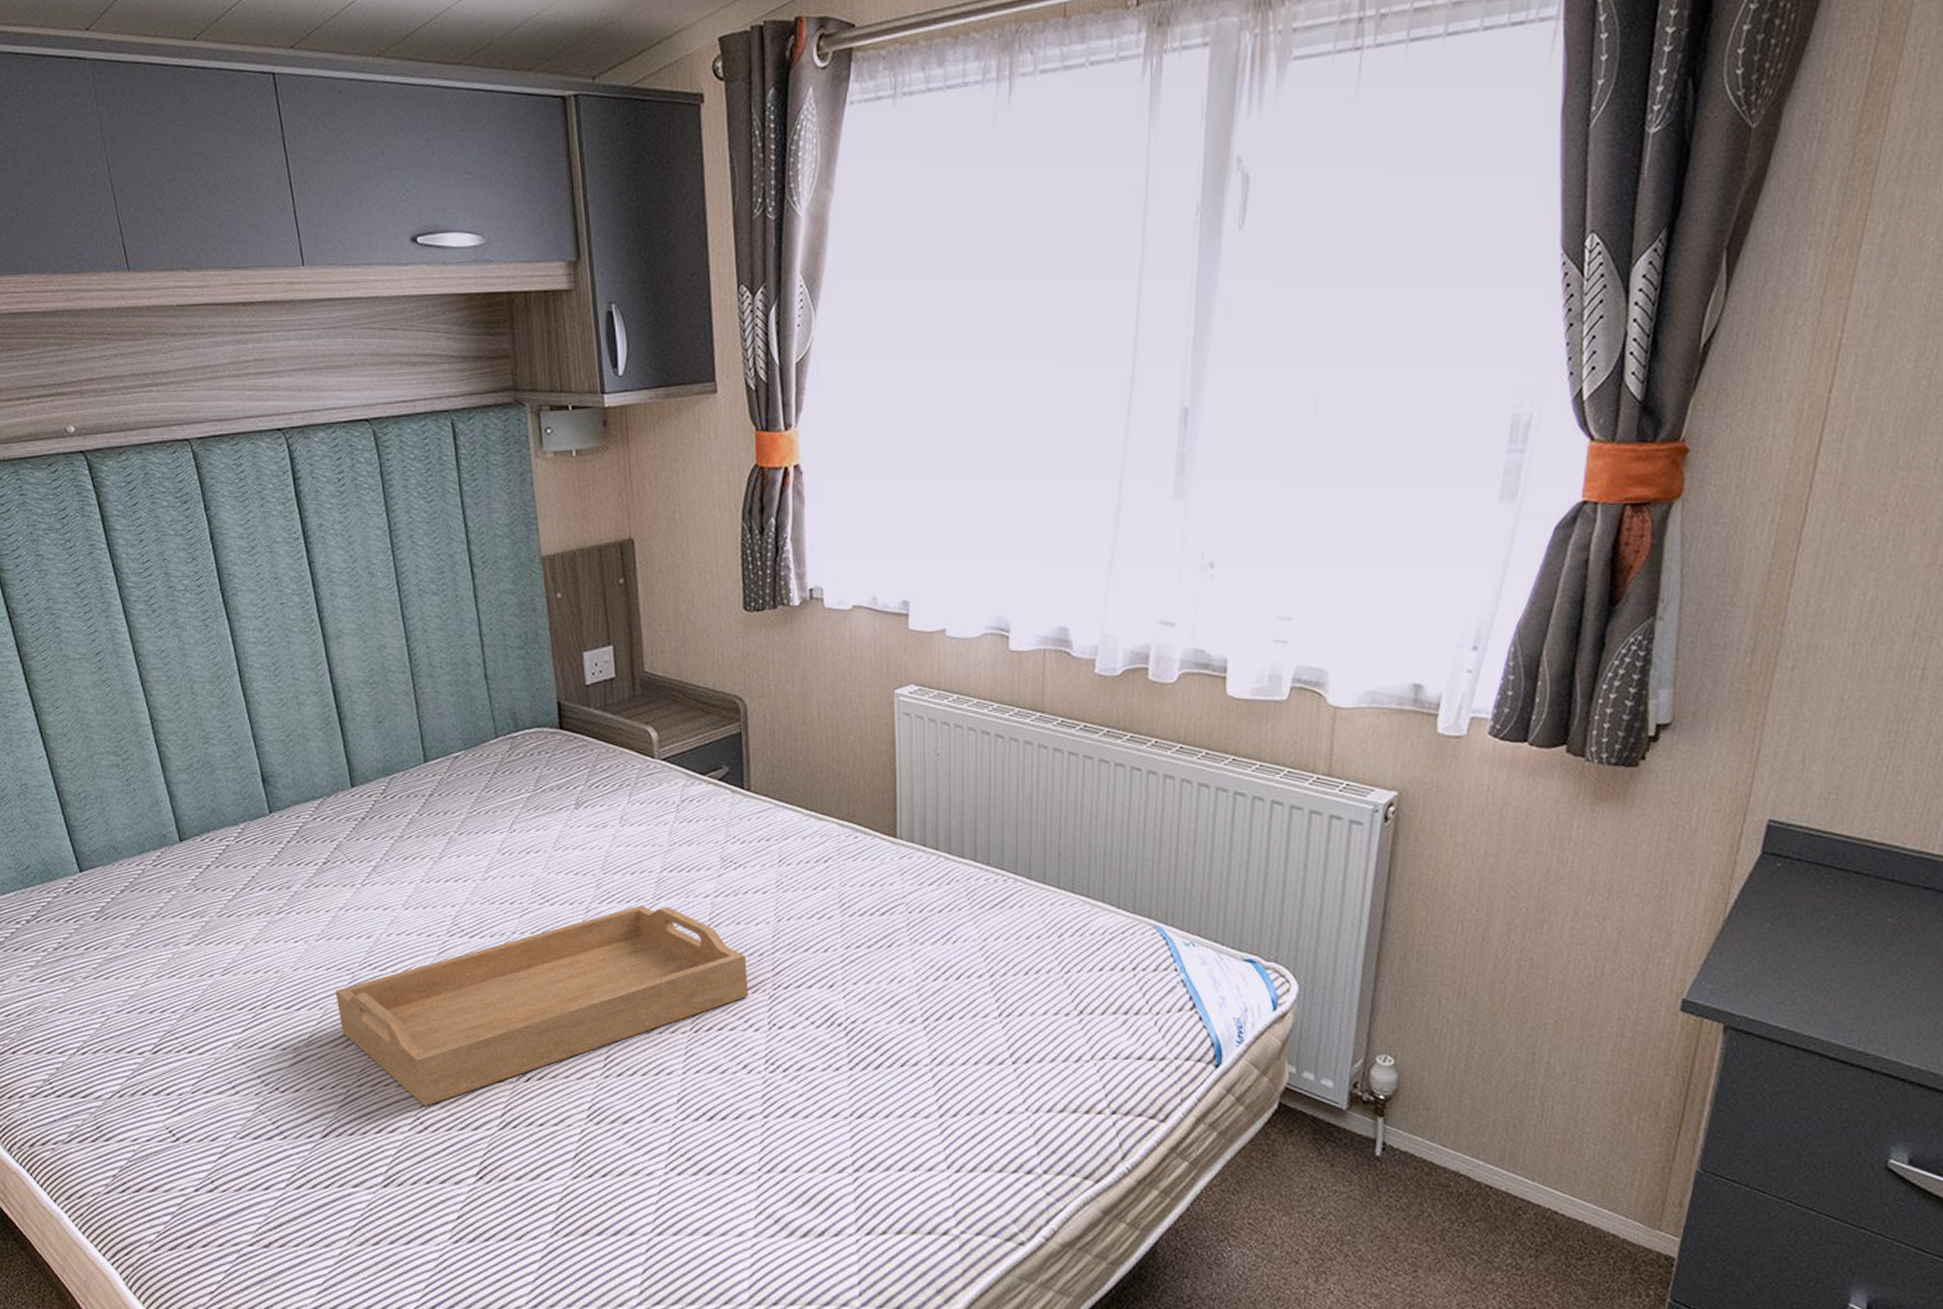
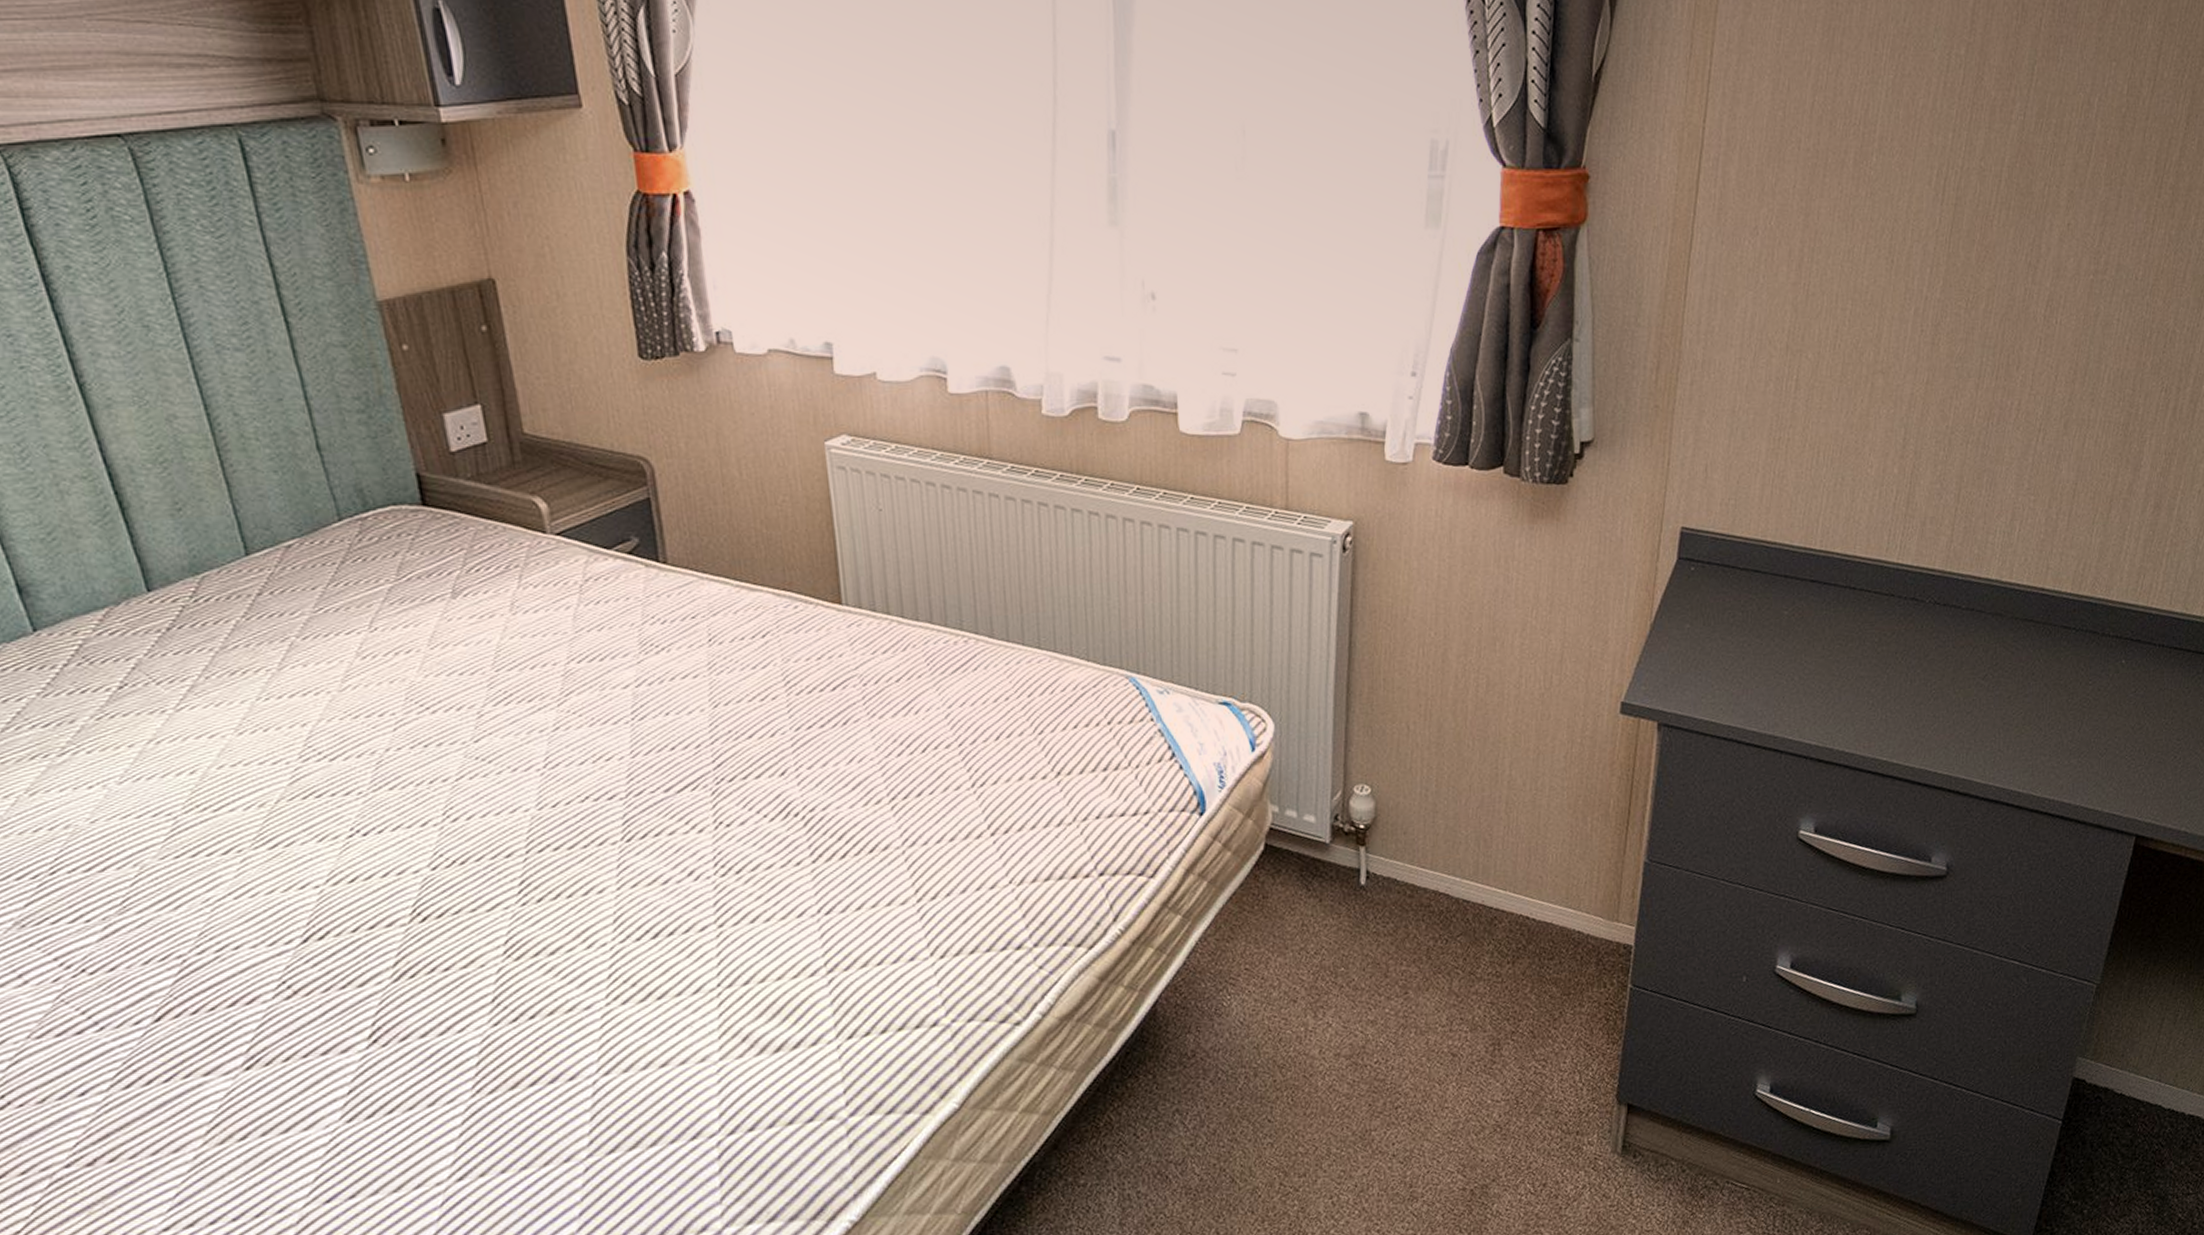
serving tray: present [335,905,749,1106] -> none [152,702,688,967]

